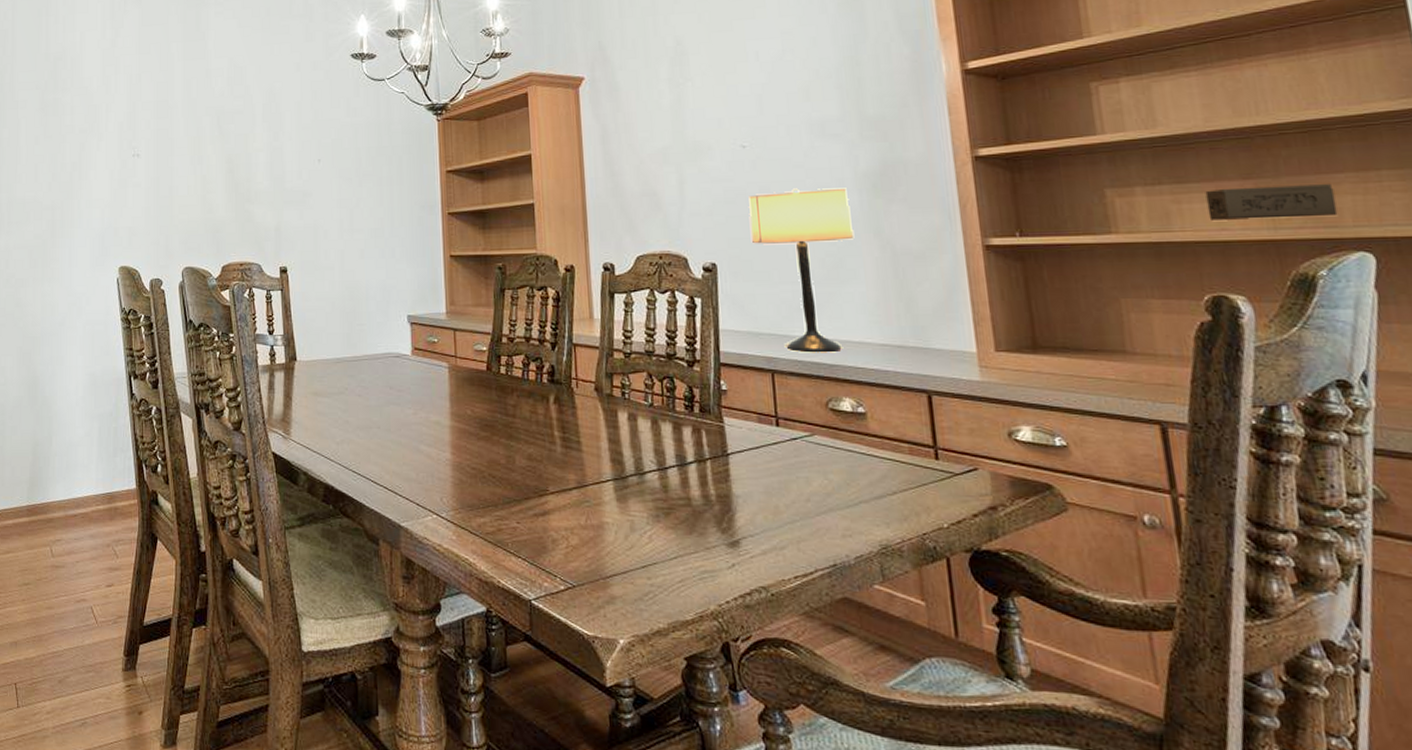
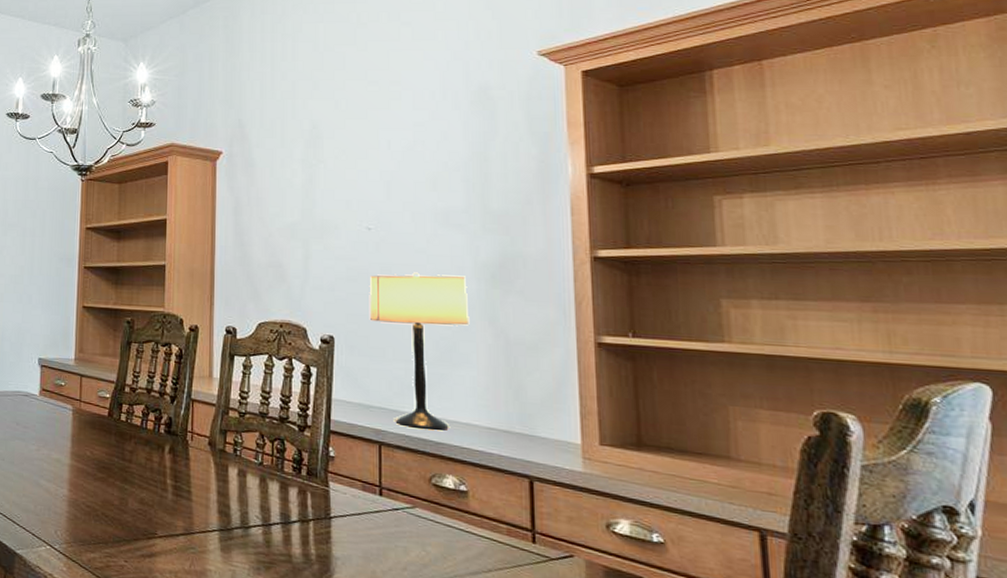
decorative box: present [1205,184,1338,220] -> none [822,309,956,345]

